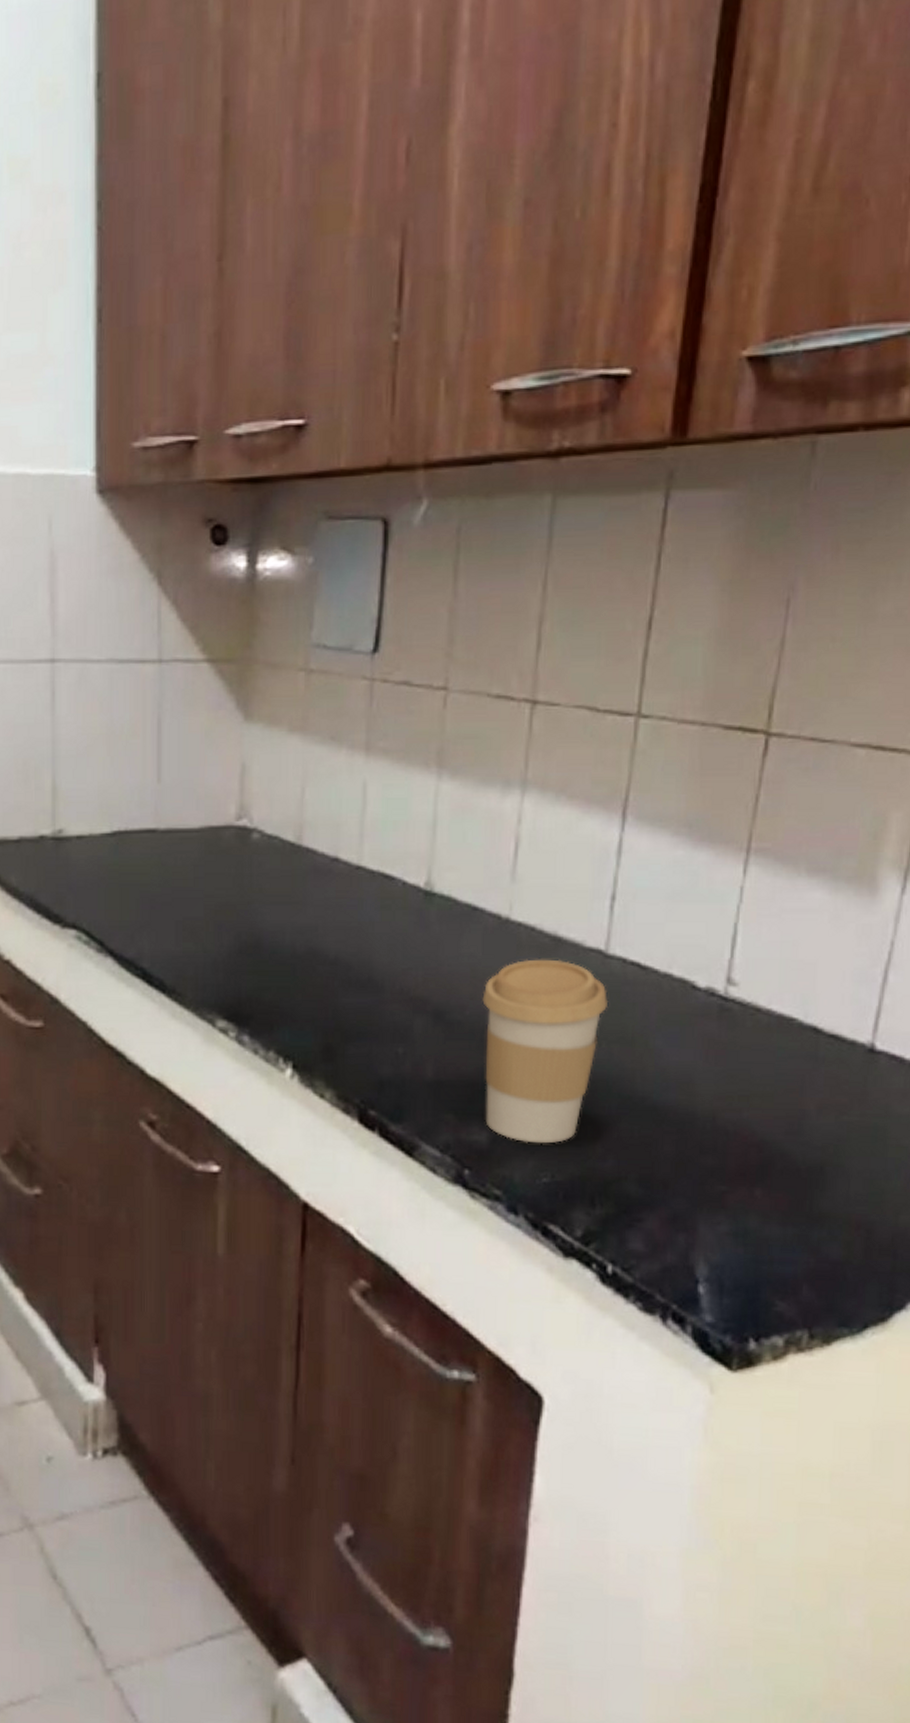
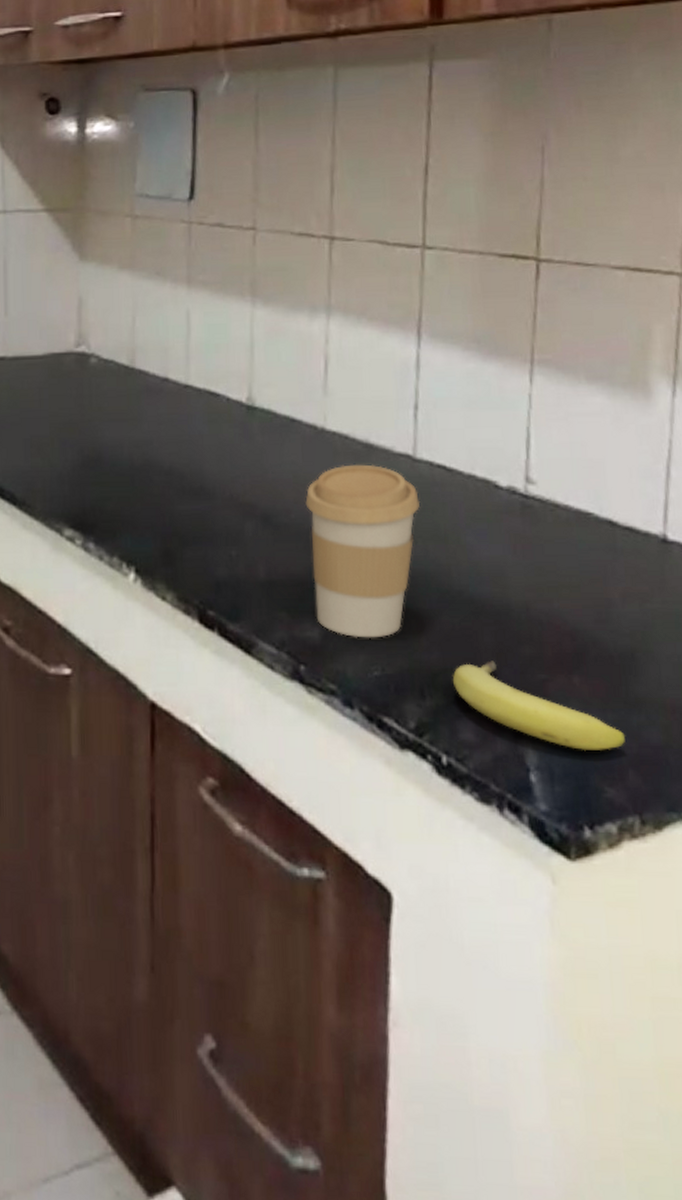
fruit: none [625,1170,805,1265] -> present [452,660,626,751]

